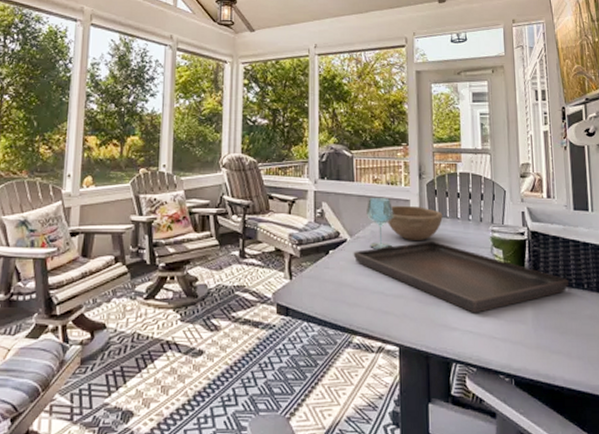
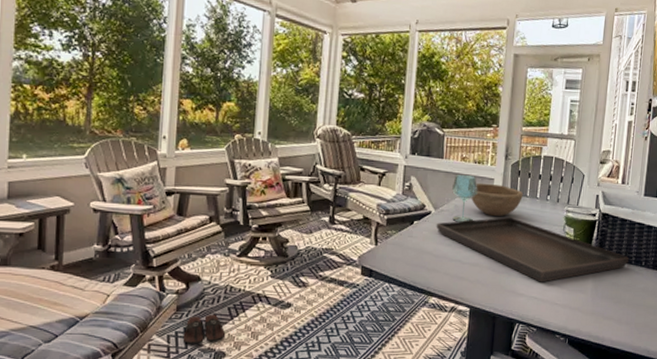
flip-flop: none [87,366,132,403] -> present [182,314,225,344]

